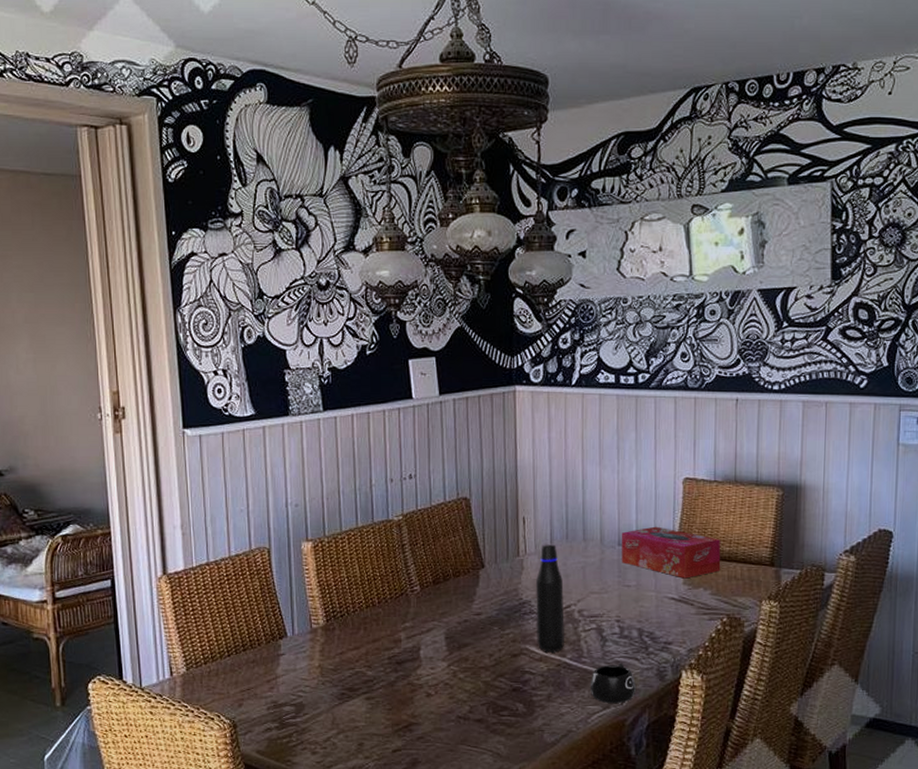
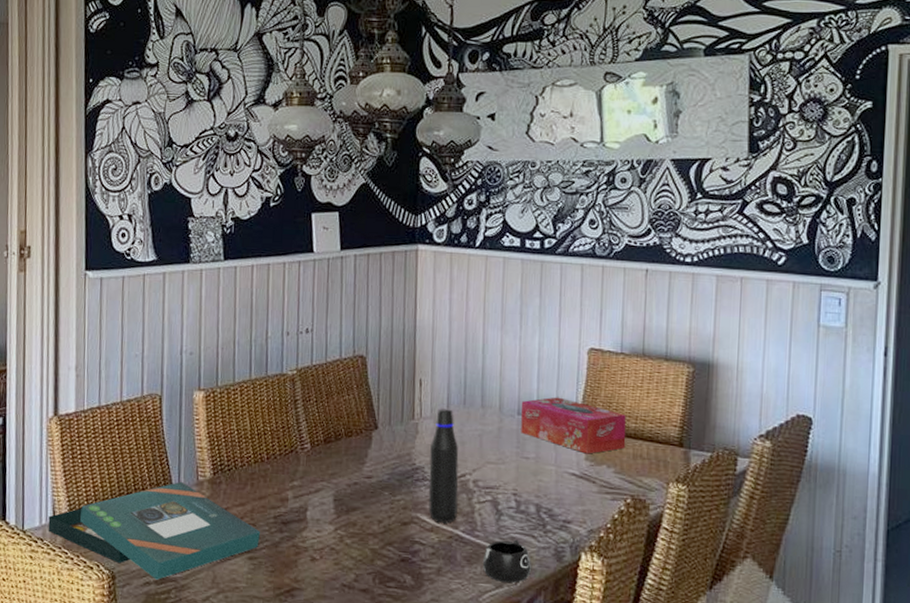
board game: none [166,630,377,725] -> present [48,481,261,580]

